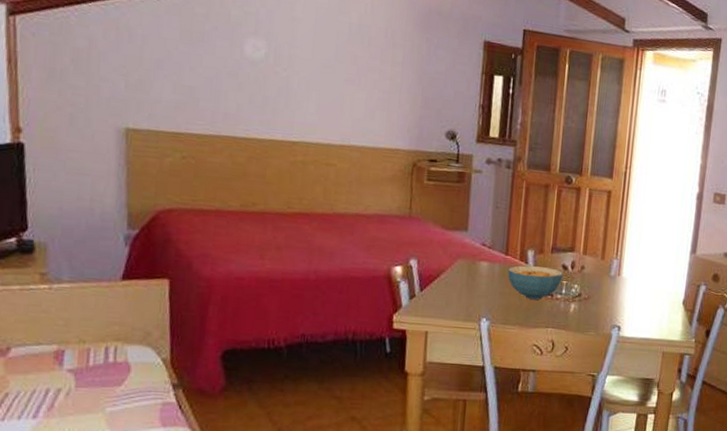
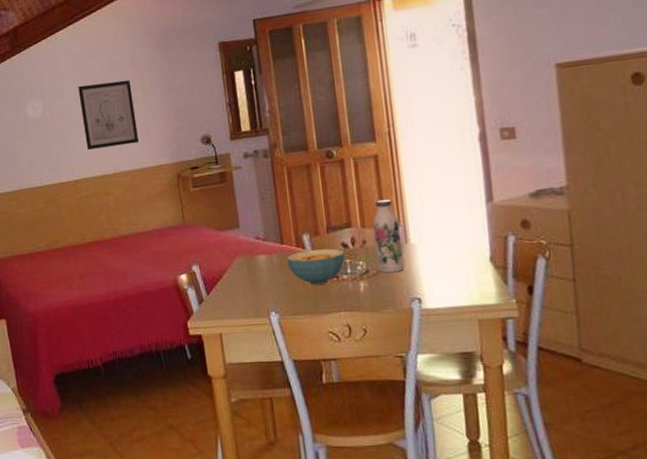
wall art: none [313,38,380,120] -> present [78,79,140,150]
water bottle: none [590,232,617,300] -> present [372,199,405,273]

